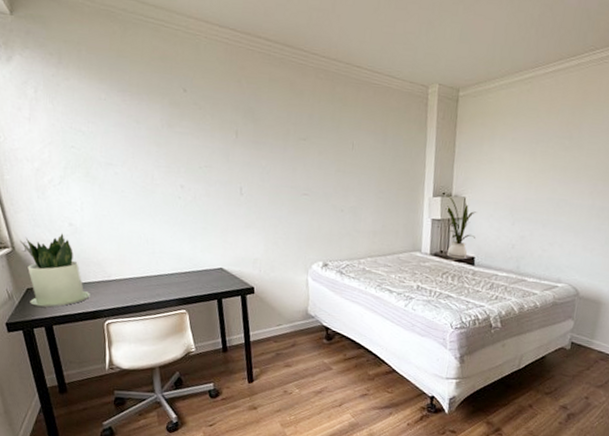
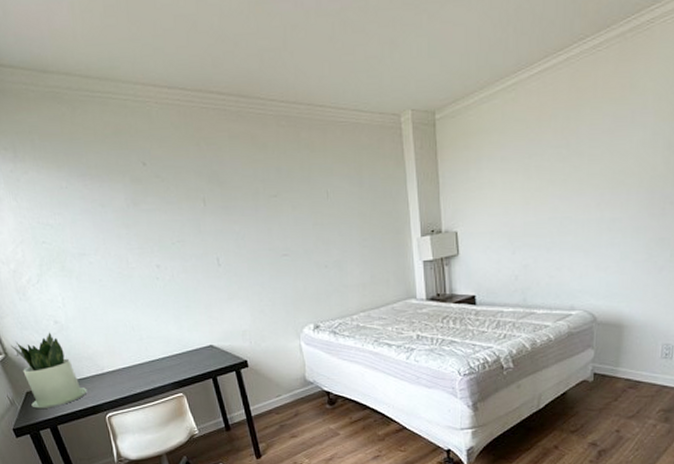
house plant: present [445,195,477,260] -> none [435,232,473,301]

